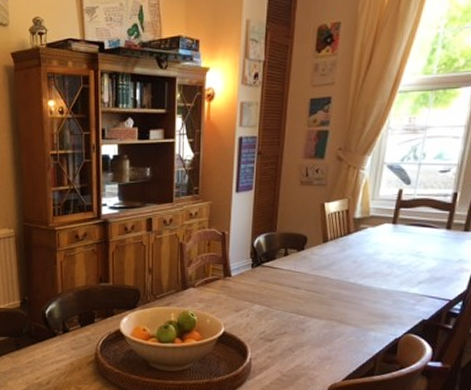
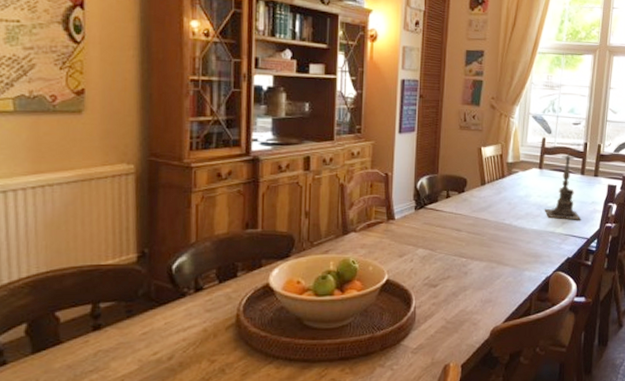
candle holder: none [397,198,444,280] -> present [545,146,581,220]

